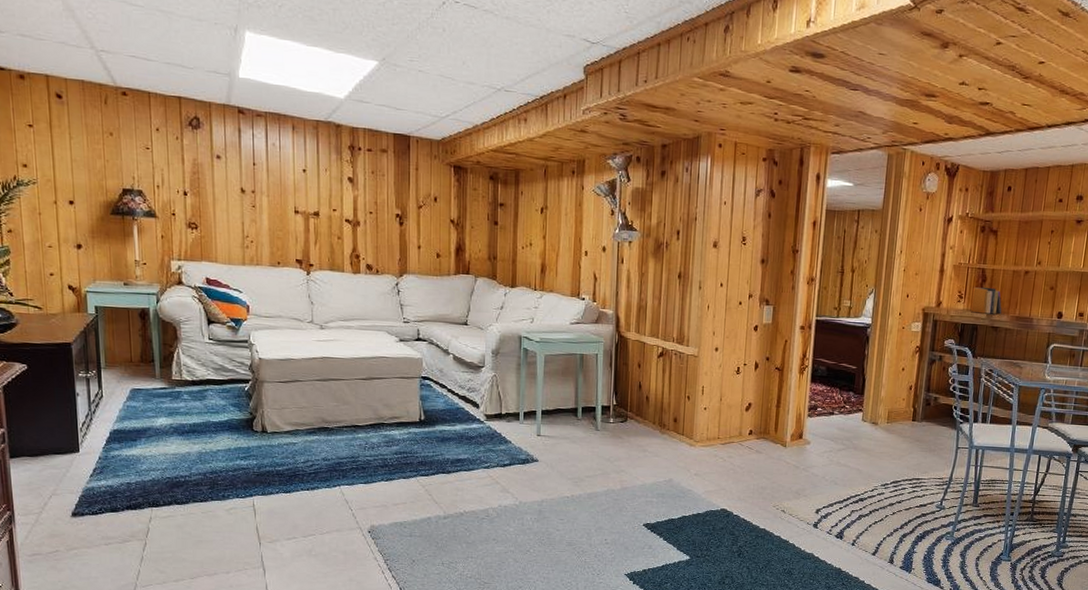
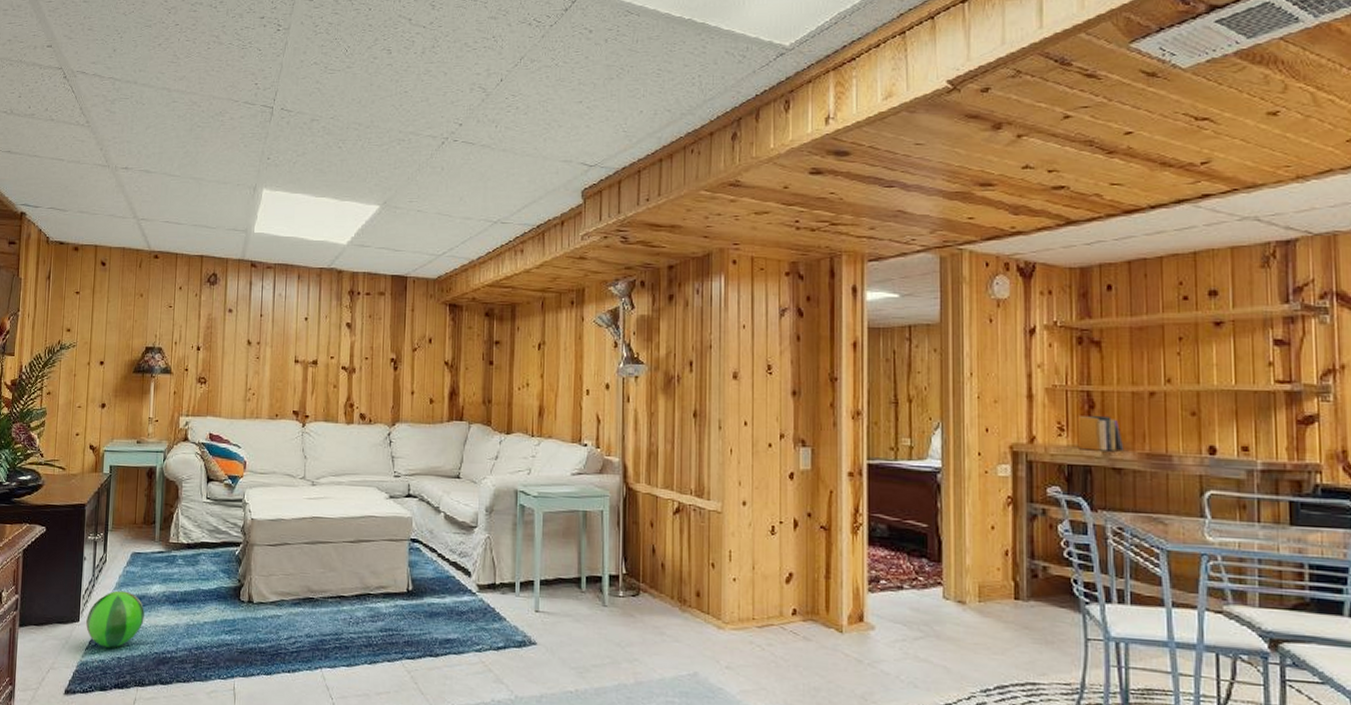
toy ball: none [87,423,152,475] -> present [86,590,145,648]

